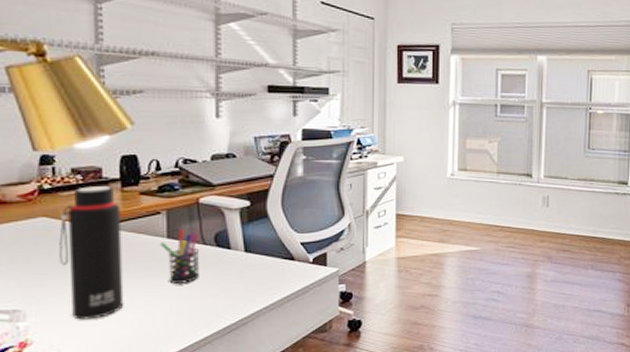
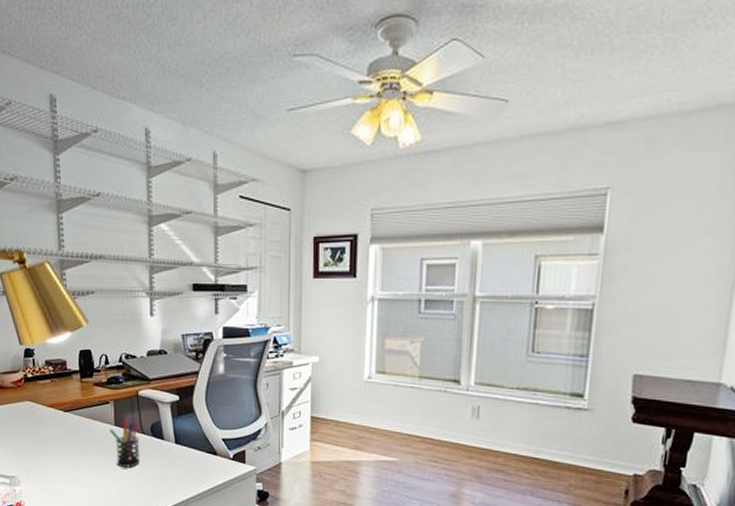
water bottle: present [59,186,124,320] -> none [39,376,85,491]

